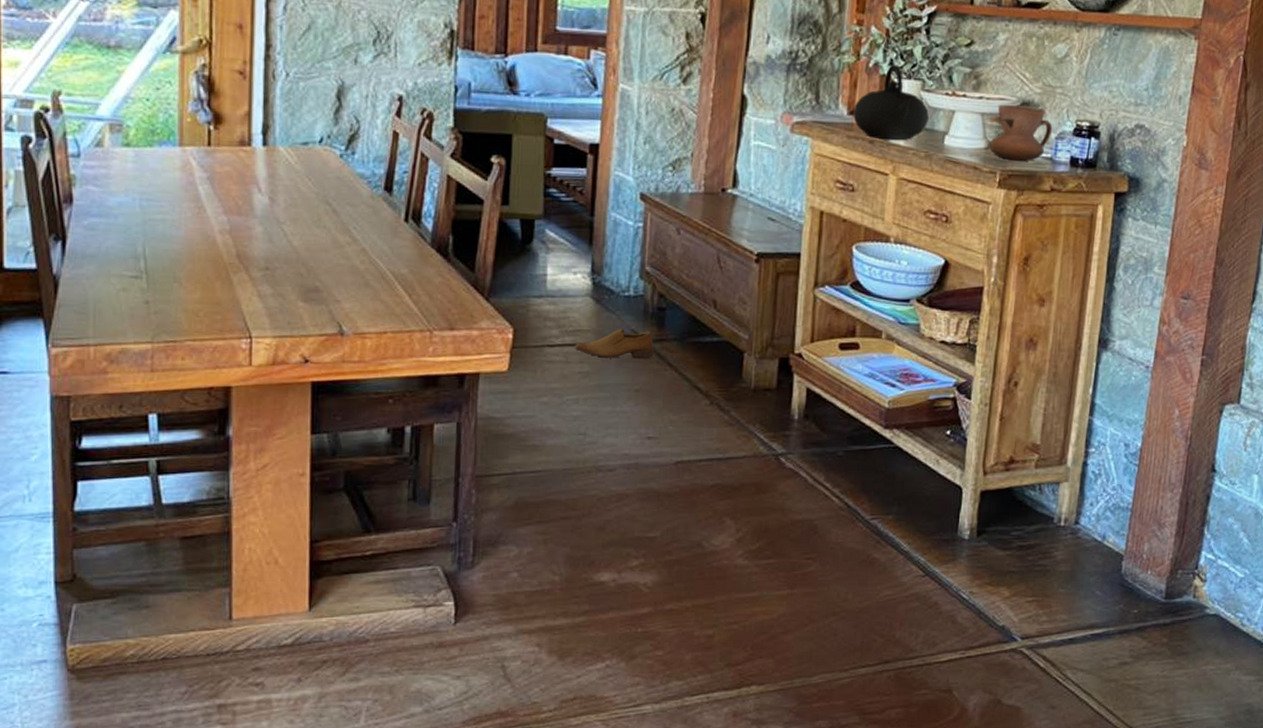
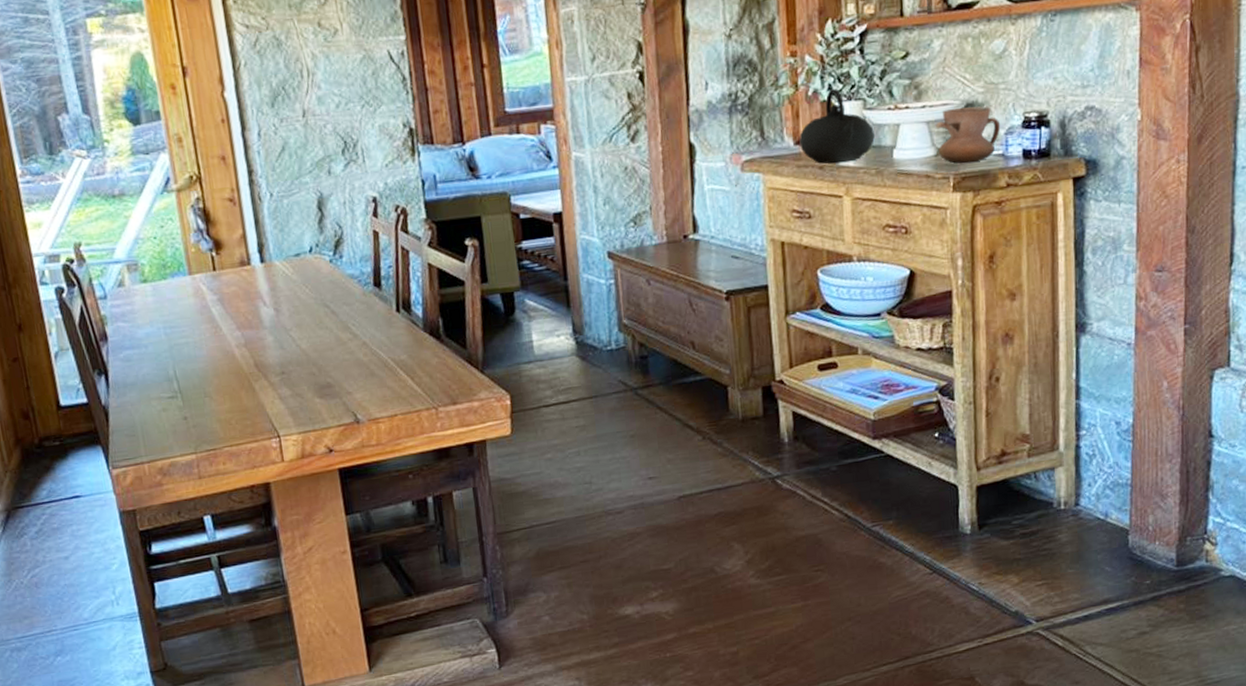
shoe: present [574,328,655,359] -> none [568,379,643,411]

